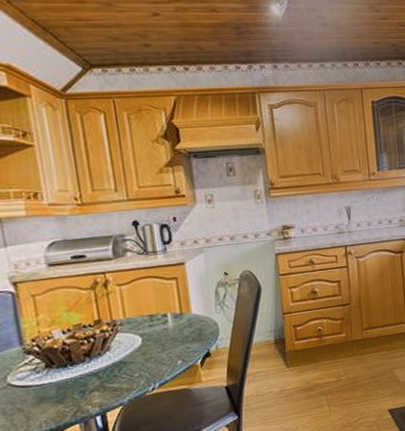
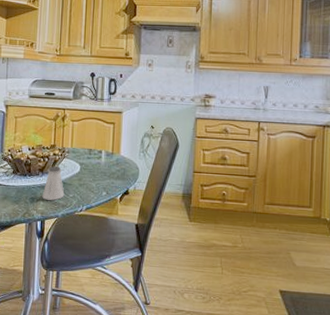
saltshaker: none [95,345,127,389] -> present [42,166,65,201]

